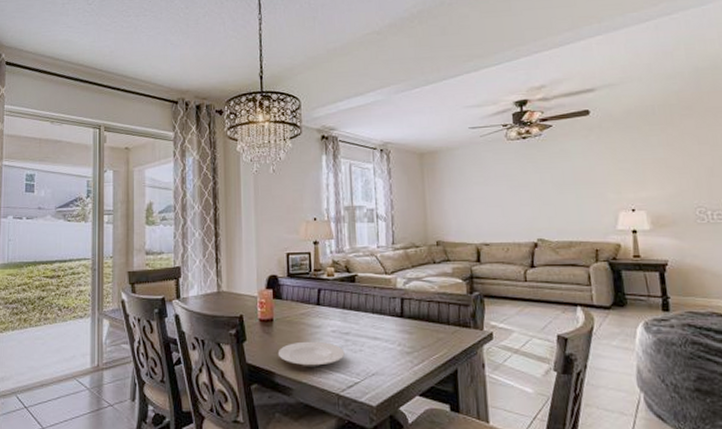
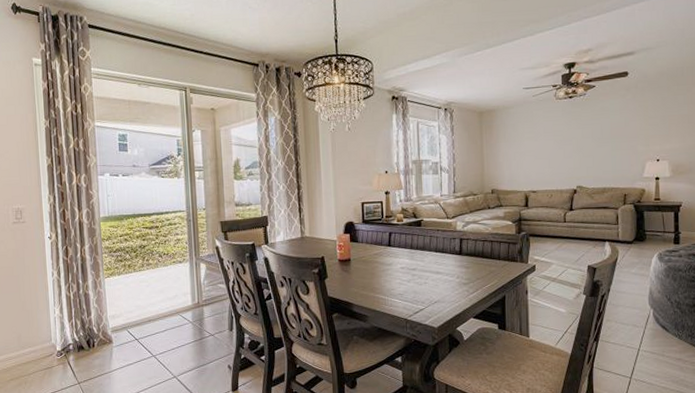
plate: present [277,341,345,367] -> none [355,276,412,298]

